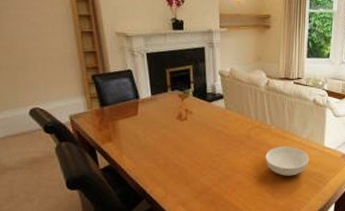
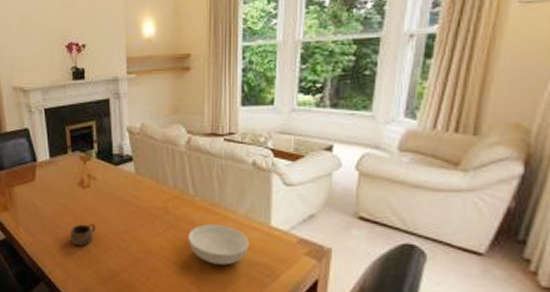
cup: none [169,149,192,168] -> present [69,223,96,246]

